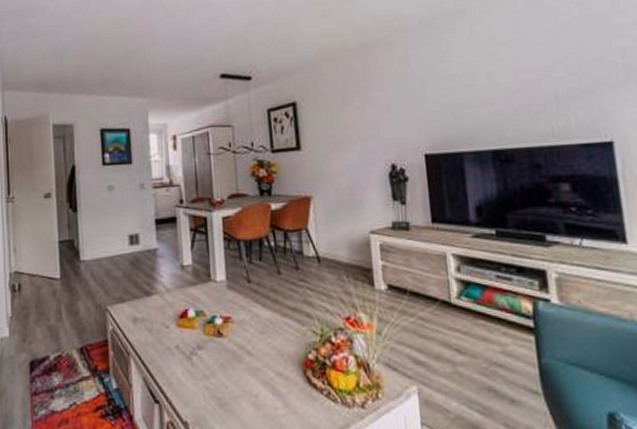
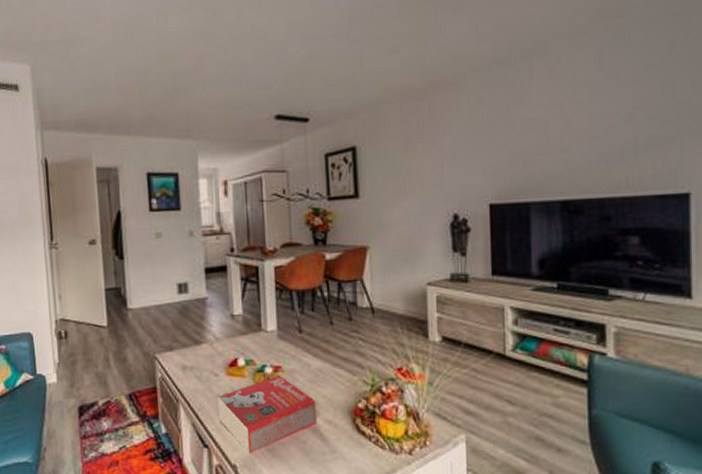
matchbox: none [169,326,268,410] -> present [218,375,317,454]

